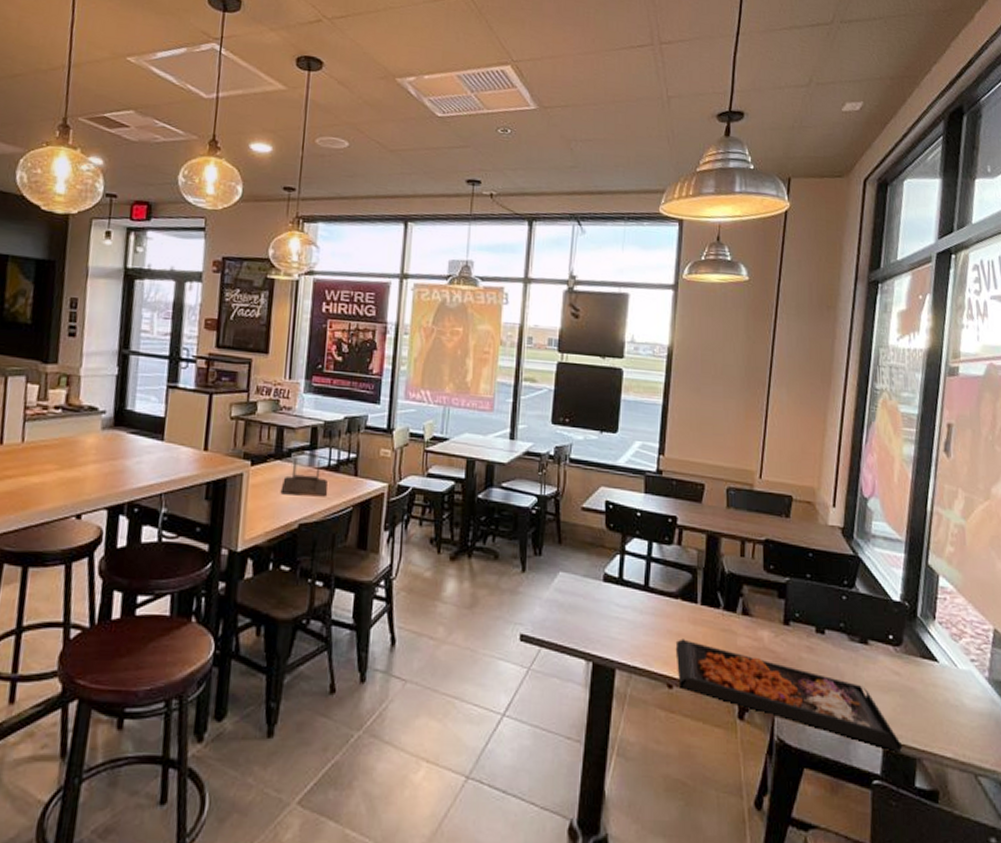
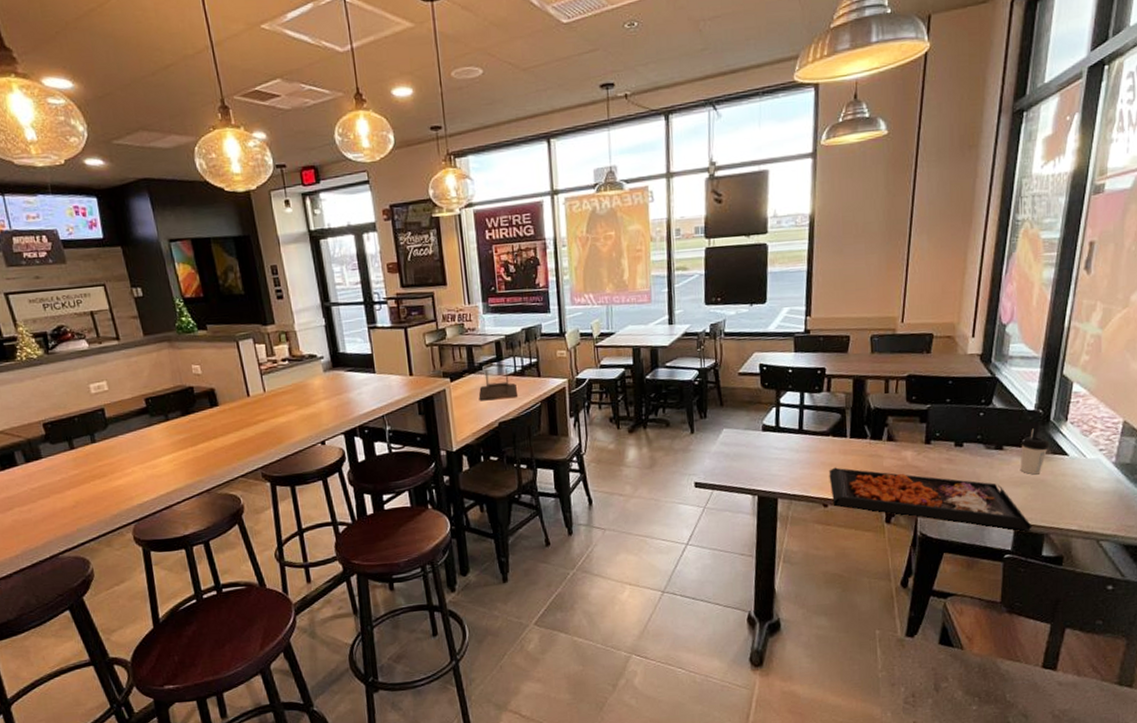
beverage cup: none [887,623,917,681] -> present [1020,428,1048,475]

